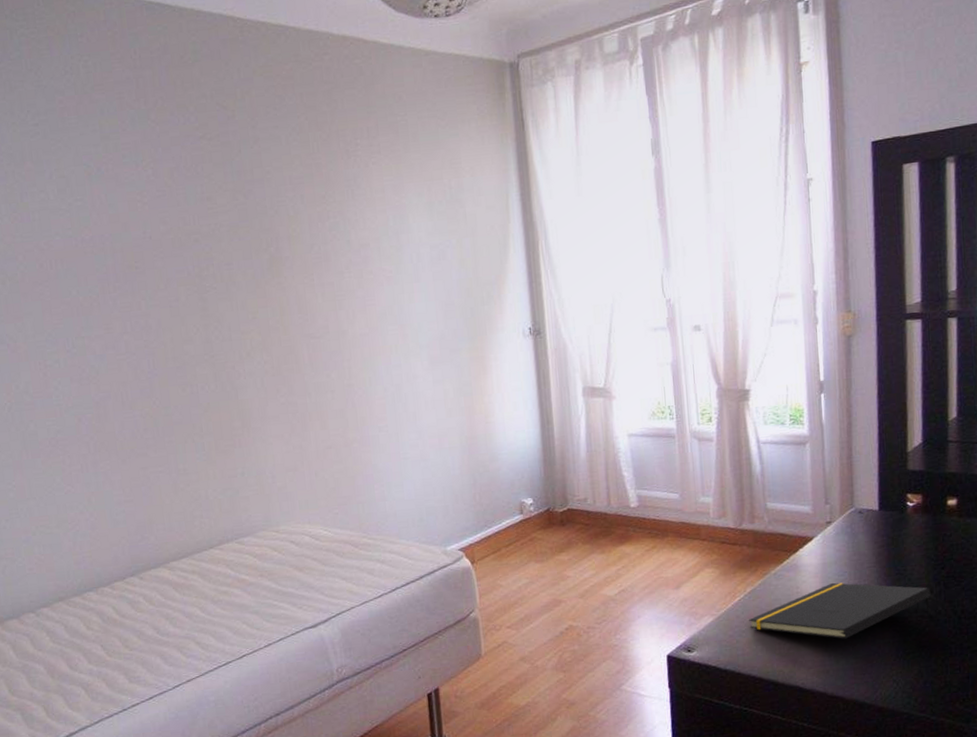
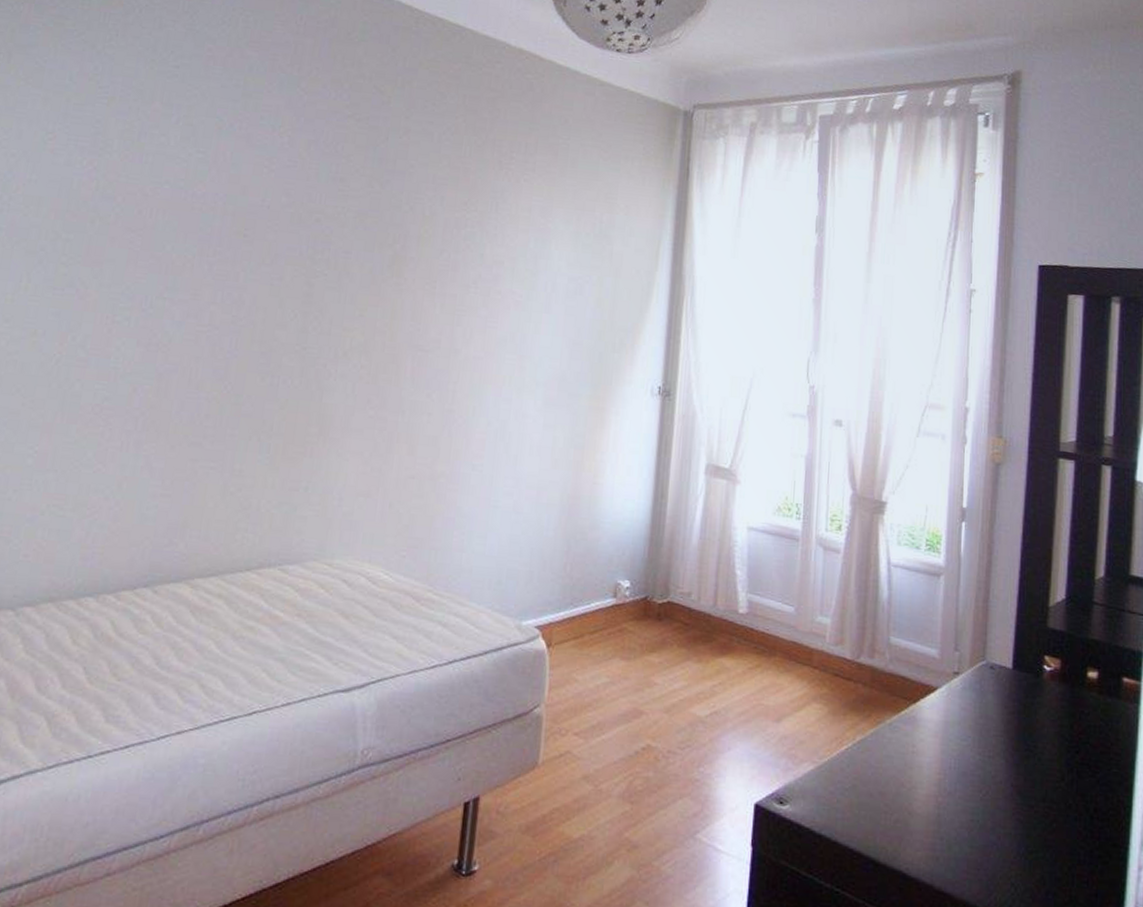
notepad: present [749,582,932,639] -> none [854,747,1062,821]

